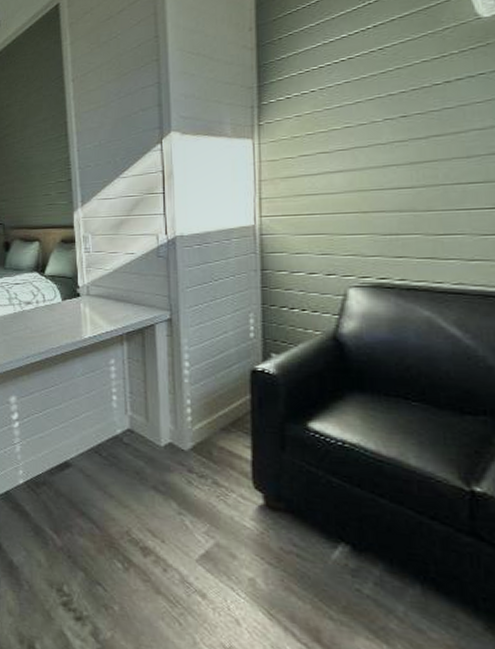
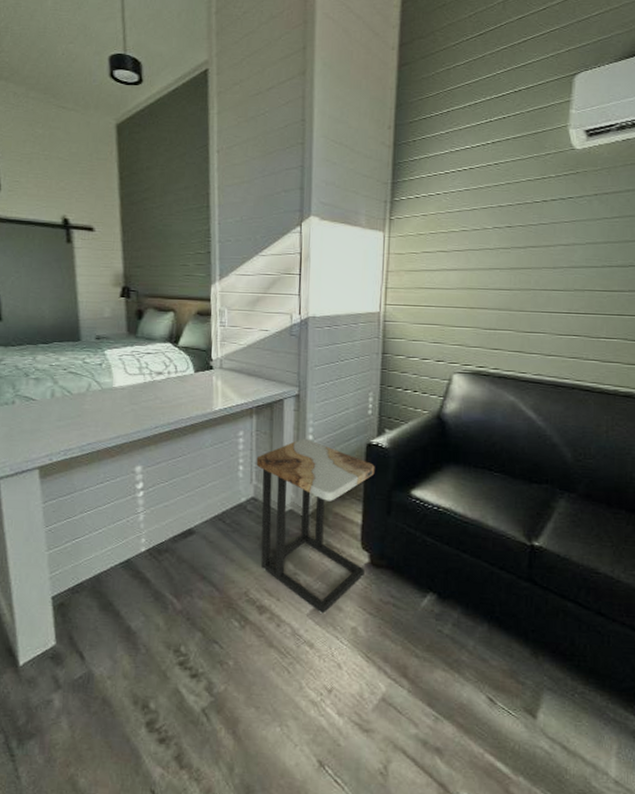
side table: none [130,366,263,560] -> present [256,439,375,614]

